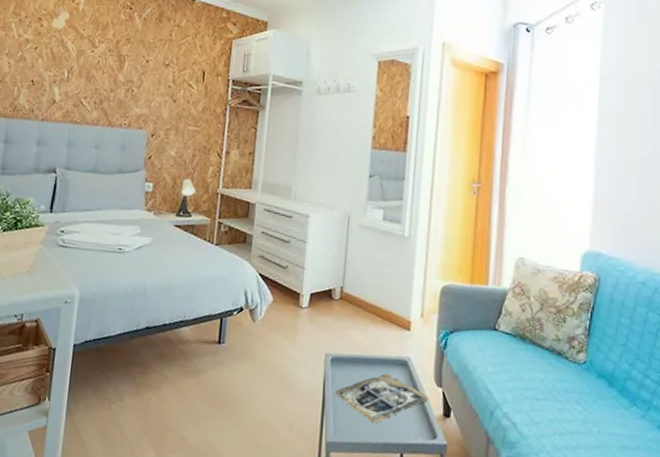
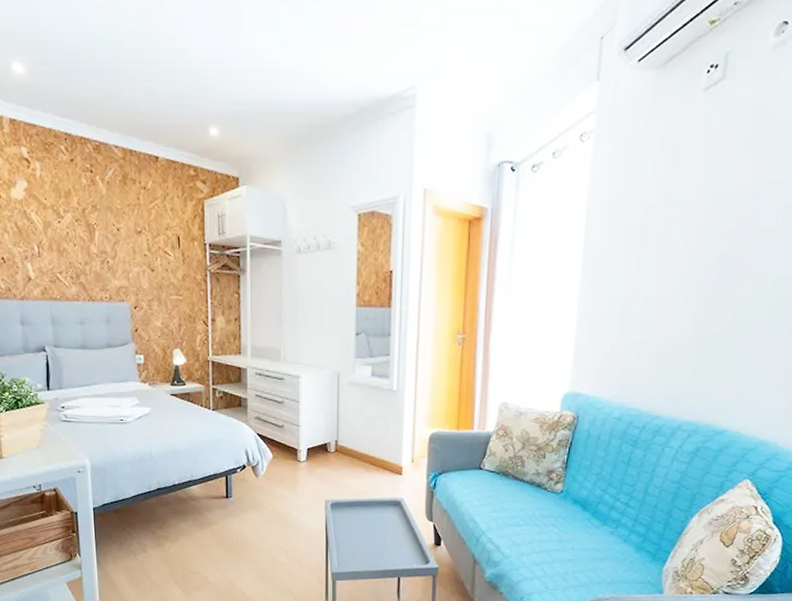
magazine: present [334,373,429,423] -> none [336,512,422,555]

